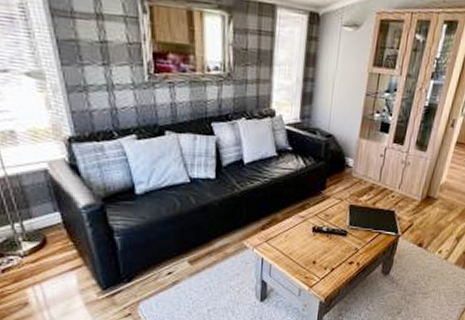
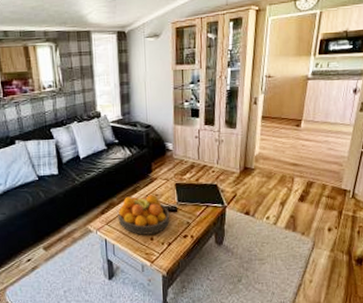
fruit bowl: none [279,212,338,258] -> present [117,192,170,235]

